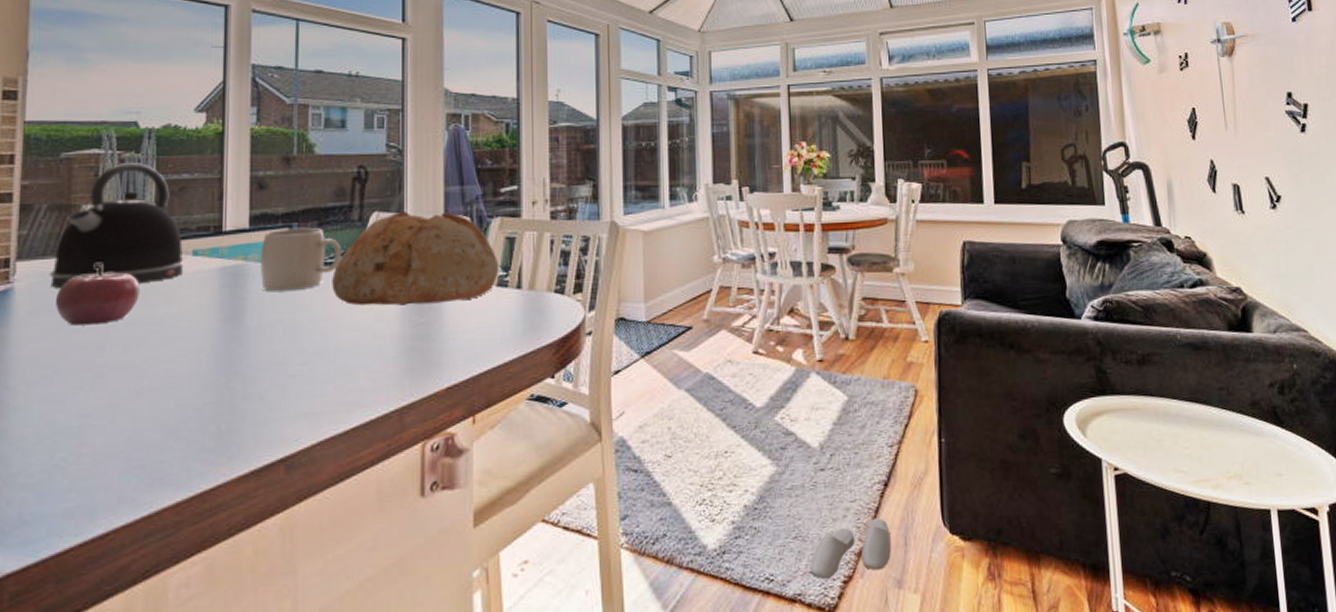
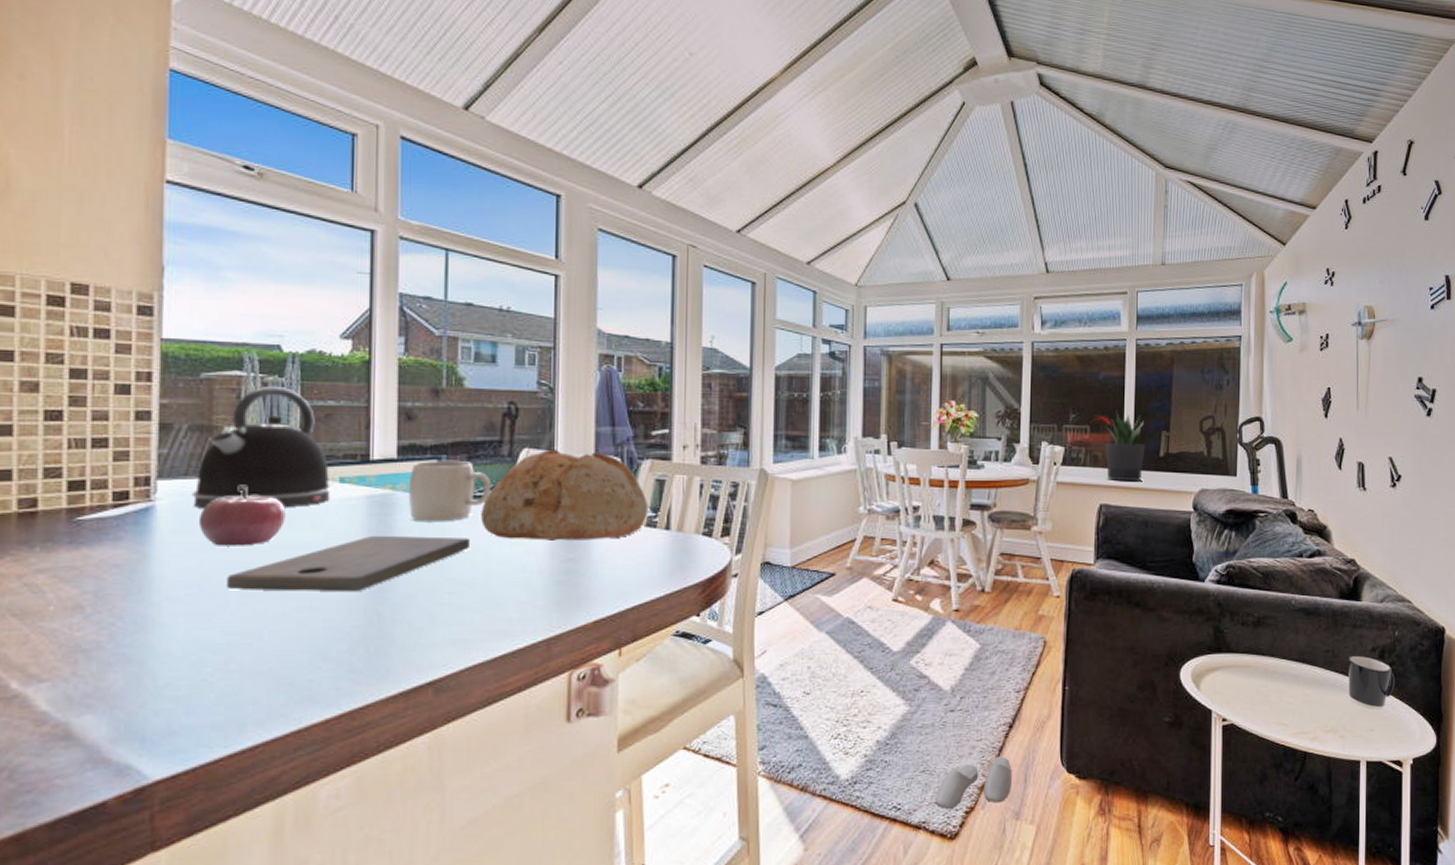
cutting board: none [81,306,321,371] -> present [227,535,469,591]
planter: none [964,143,1007,217] -> present [1105,411,1146,482]
mug: none [1244,391,1300,452] -> present [1348,655,1395,709]

